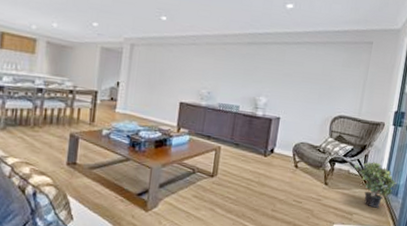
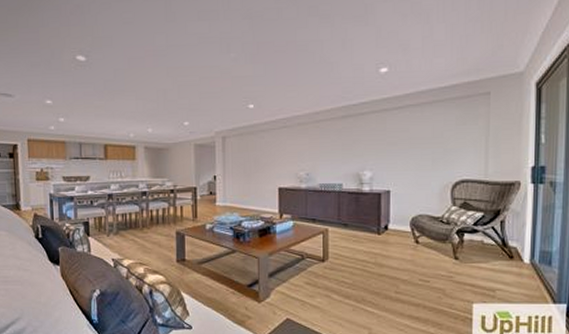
potted plant: present [354,161,397,208] -> none [489,228,548,281]

